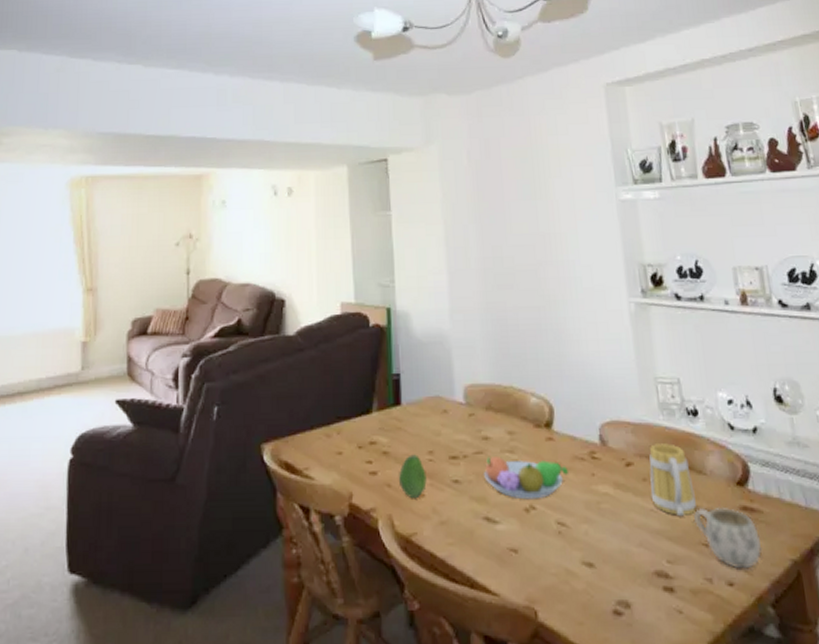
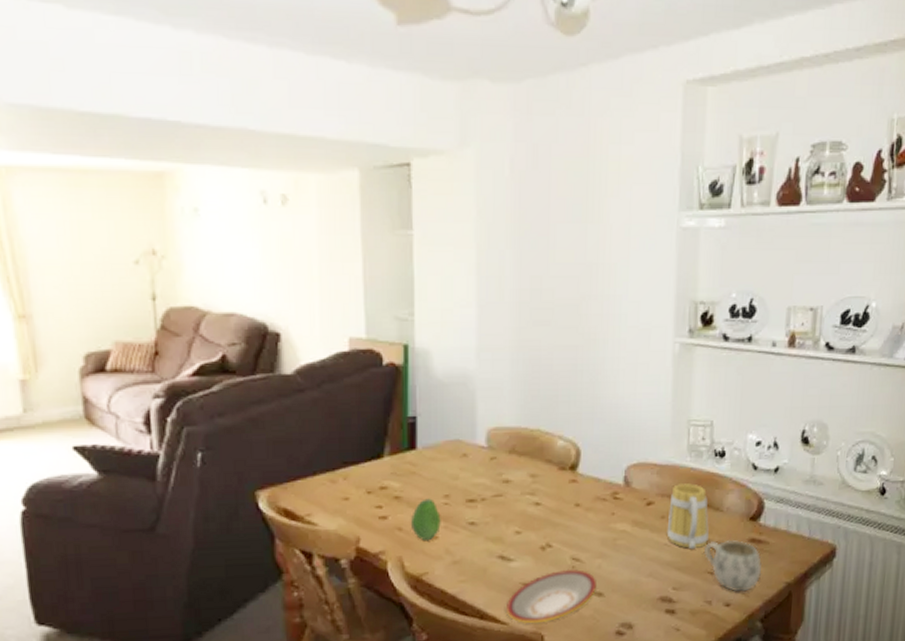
fruit bowl: present [484,457,568,500] -> none [502,499,588,539]
plate: none [496,534,586,597] -> present [507,568,596,624]

